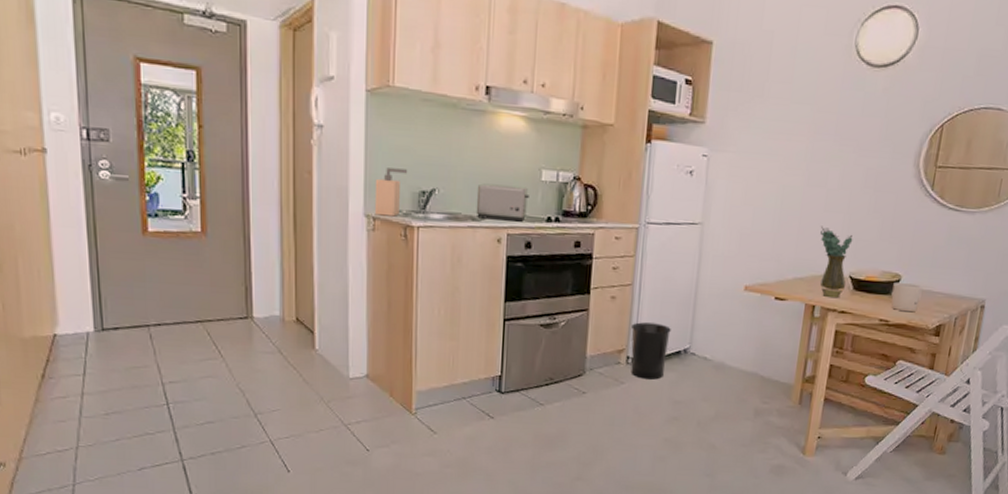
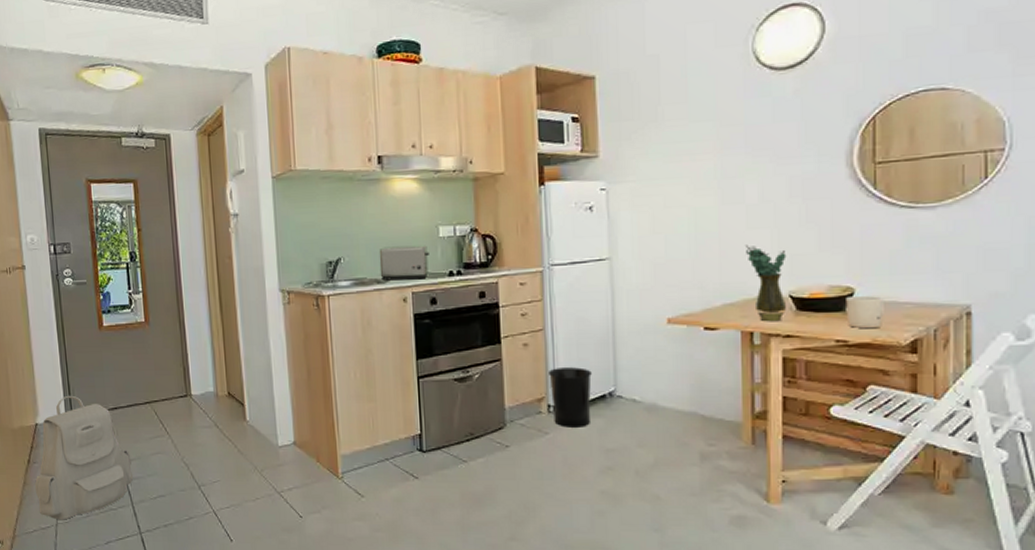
backpack: none [51,305,176,443] -> present [35,395,133,520]
soap dispenser: present [374,168,408,217] -> none [286,243,315,289]

